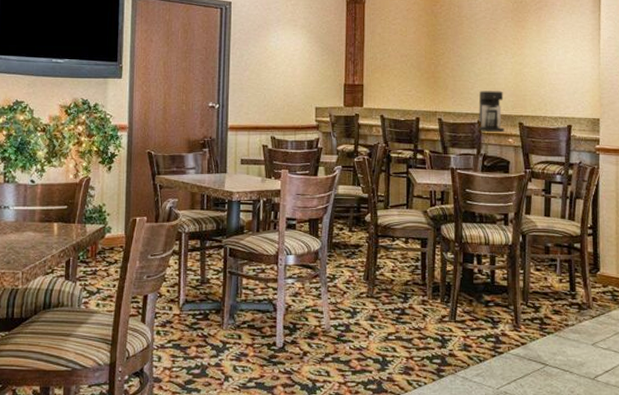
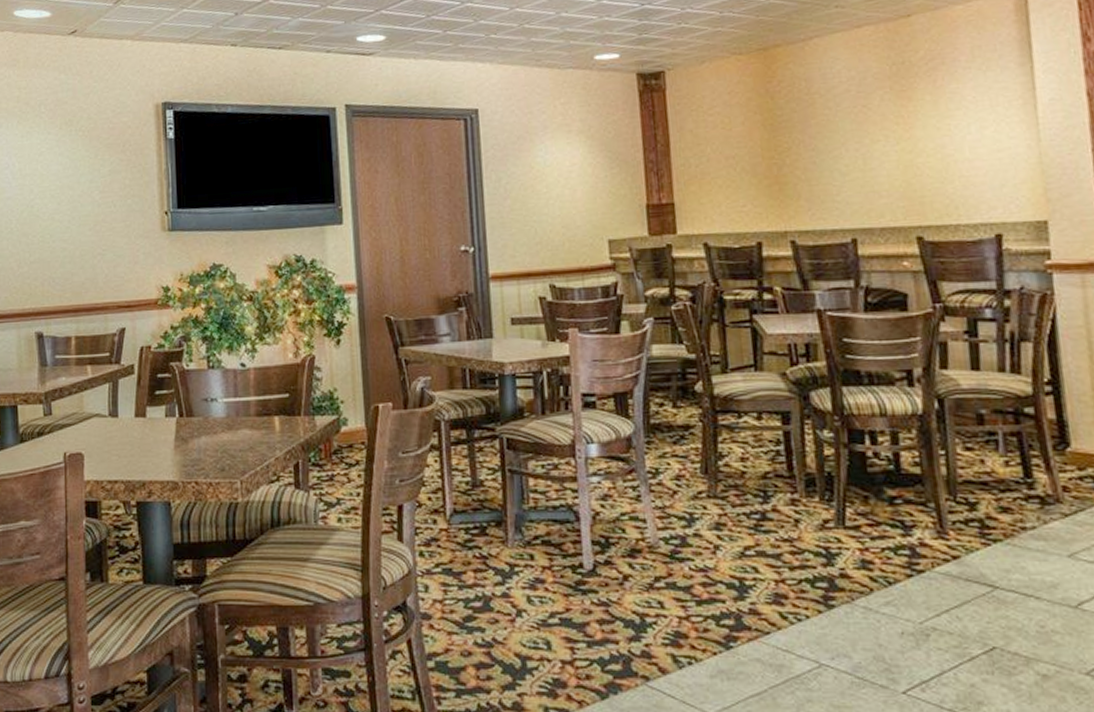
coffee maker: present [478,90,504,132] -> none [850,193,895,255]

